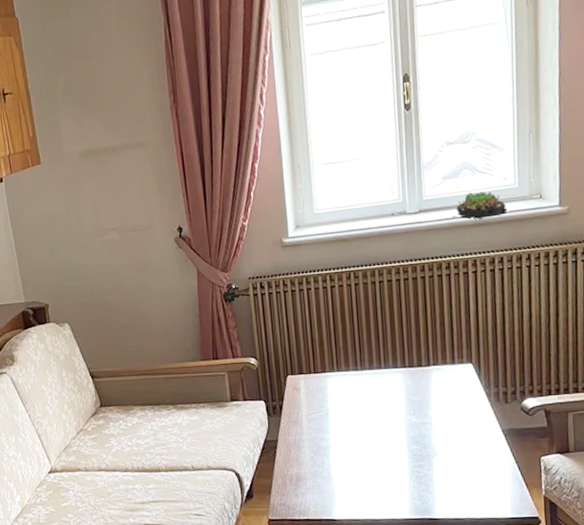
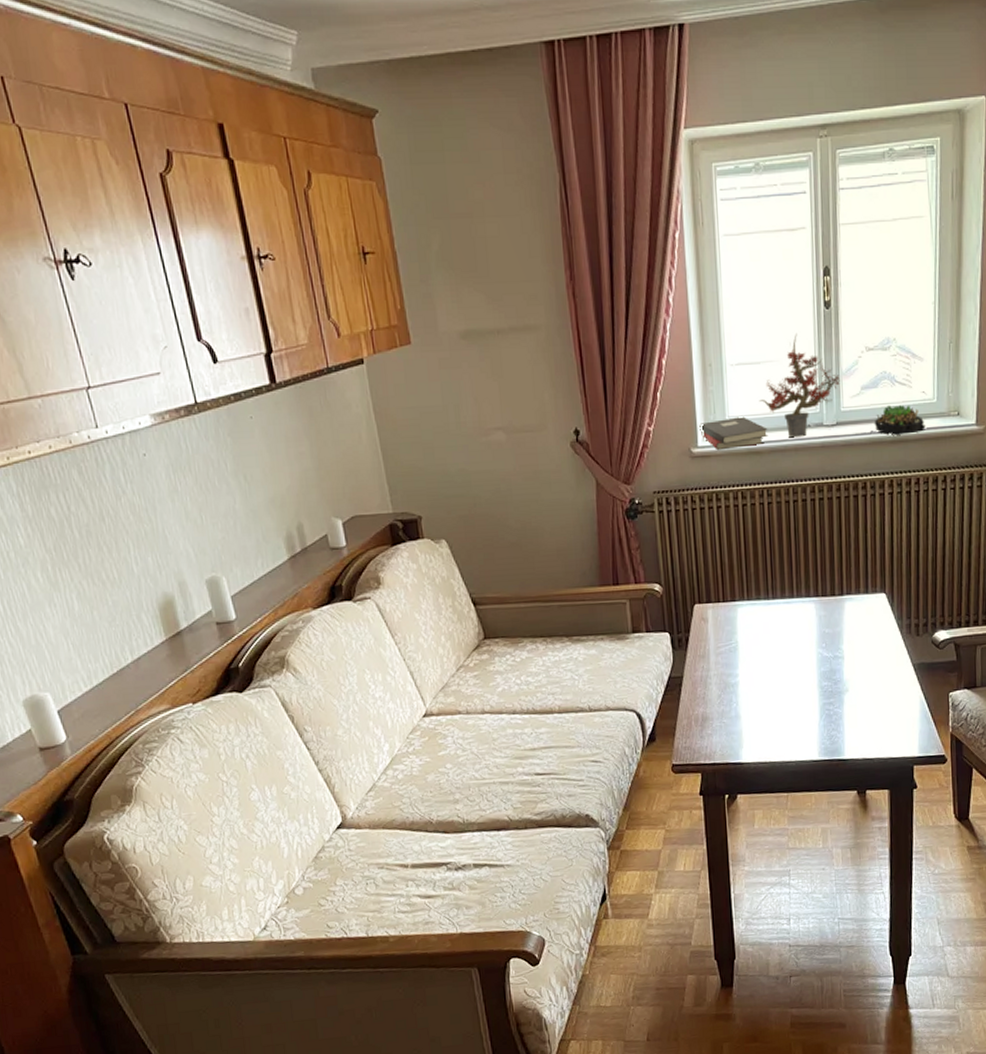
hardback book: none [290,209,354,240] -> present [699,416,768,451]
potted plant: none [344,134,422,226] -> present [758,334,840,438]

